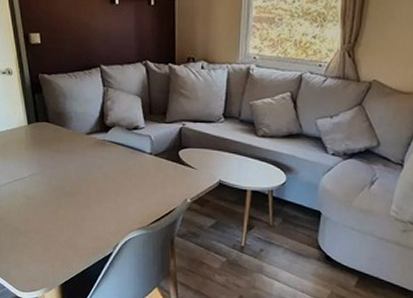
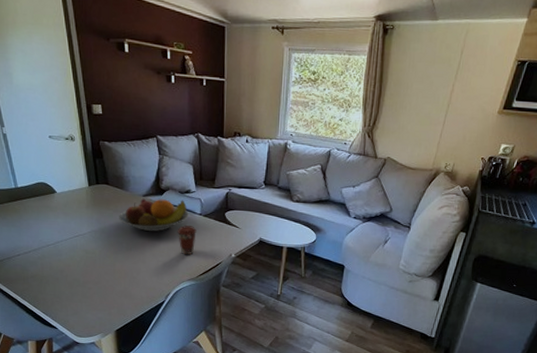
fruit bowl: none [61,136,137,174] -> present [119,198,189,231]
coffee cup: none [124,167,147,201] -> present [177,225,197,255]

